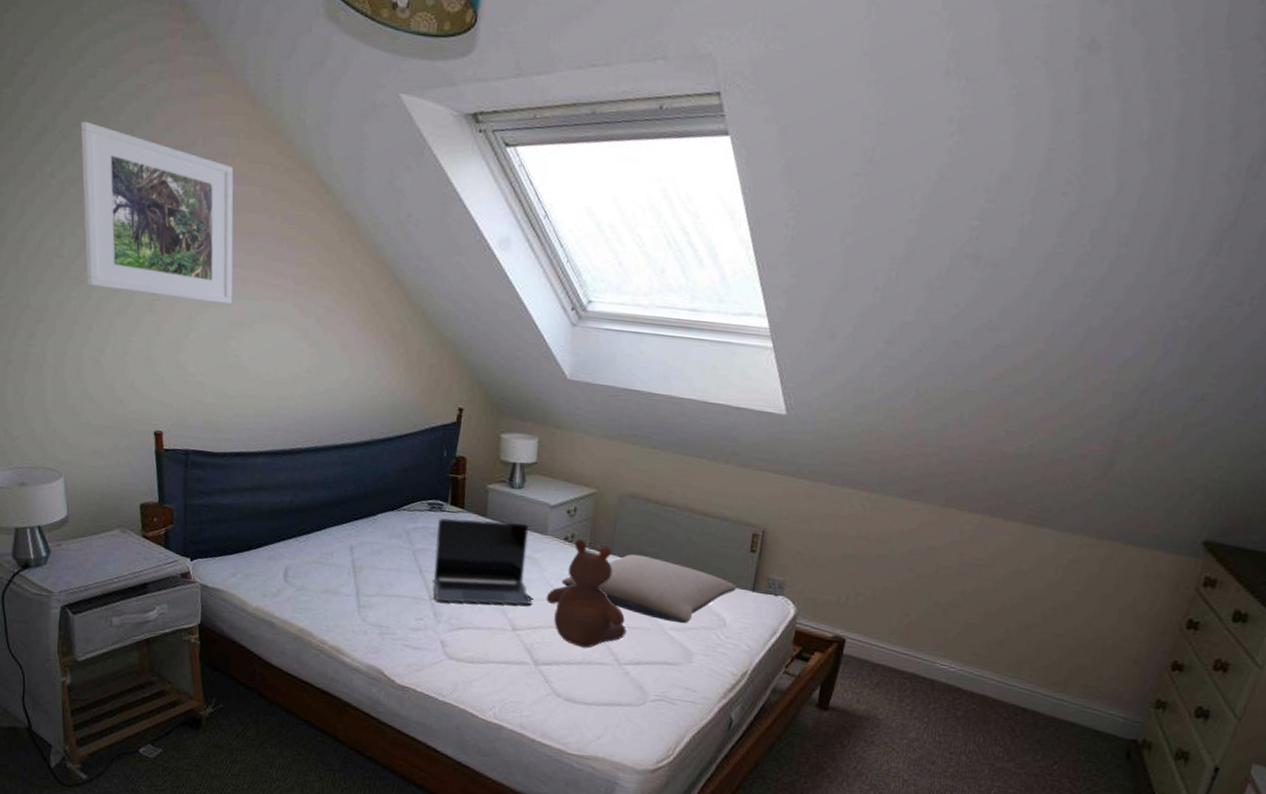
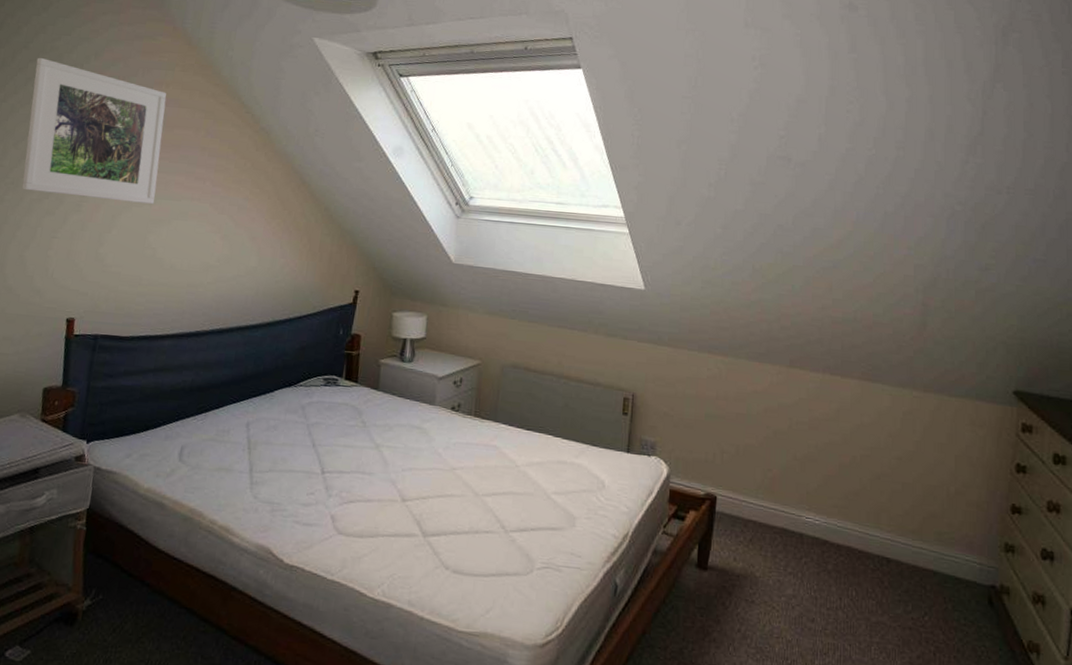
laptop: present [433,518,532,606] -> none [325,392,421,476]
stuffed bear: present [546,538,626,649] -> none [434,407,511,517]
pillow: present [561,554,736,624] -> none [448,420,612,488]

